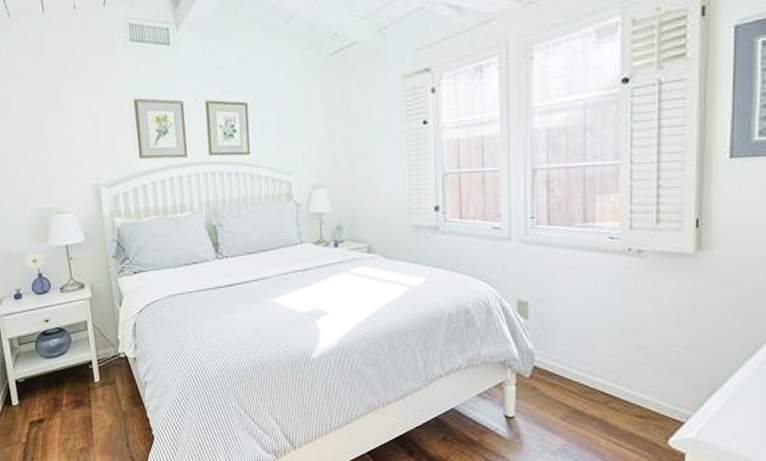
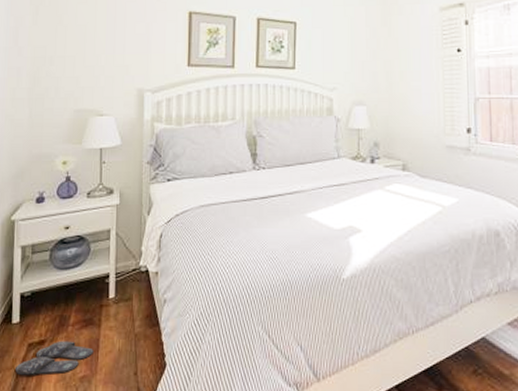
slippers: none [22,419,88,449] -> present [16,340,94,376]

